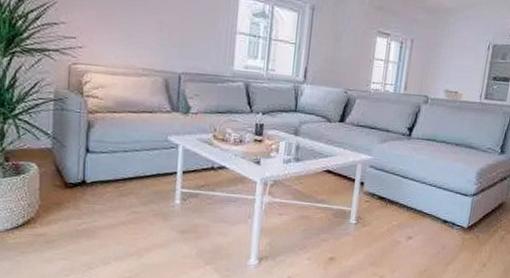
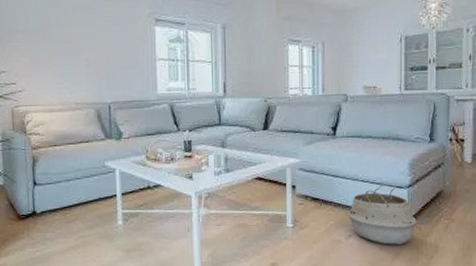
woven basket: none [411,190,476,251] -> present [348,184,417,245]

